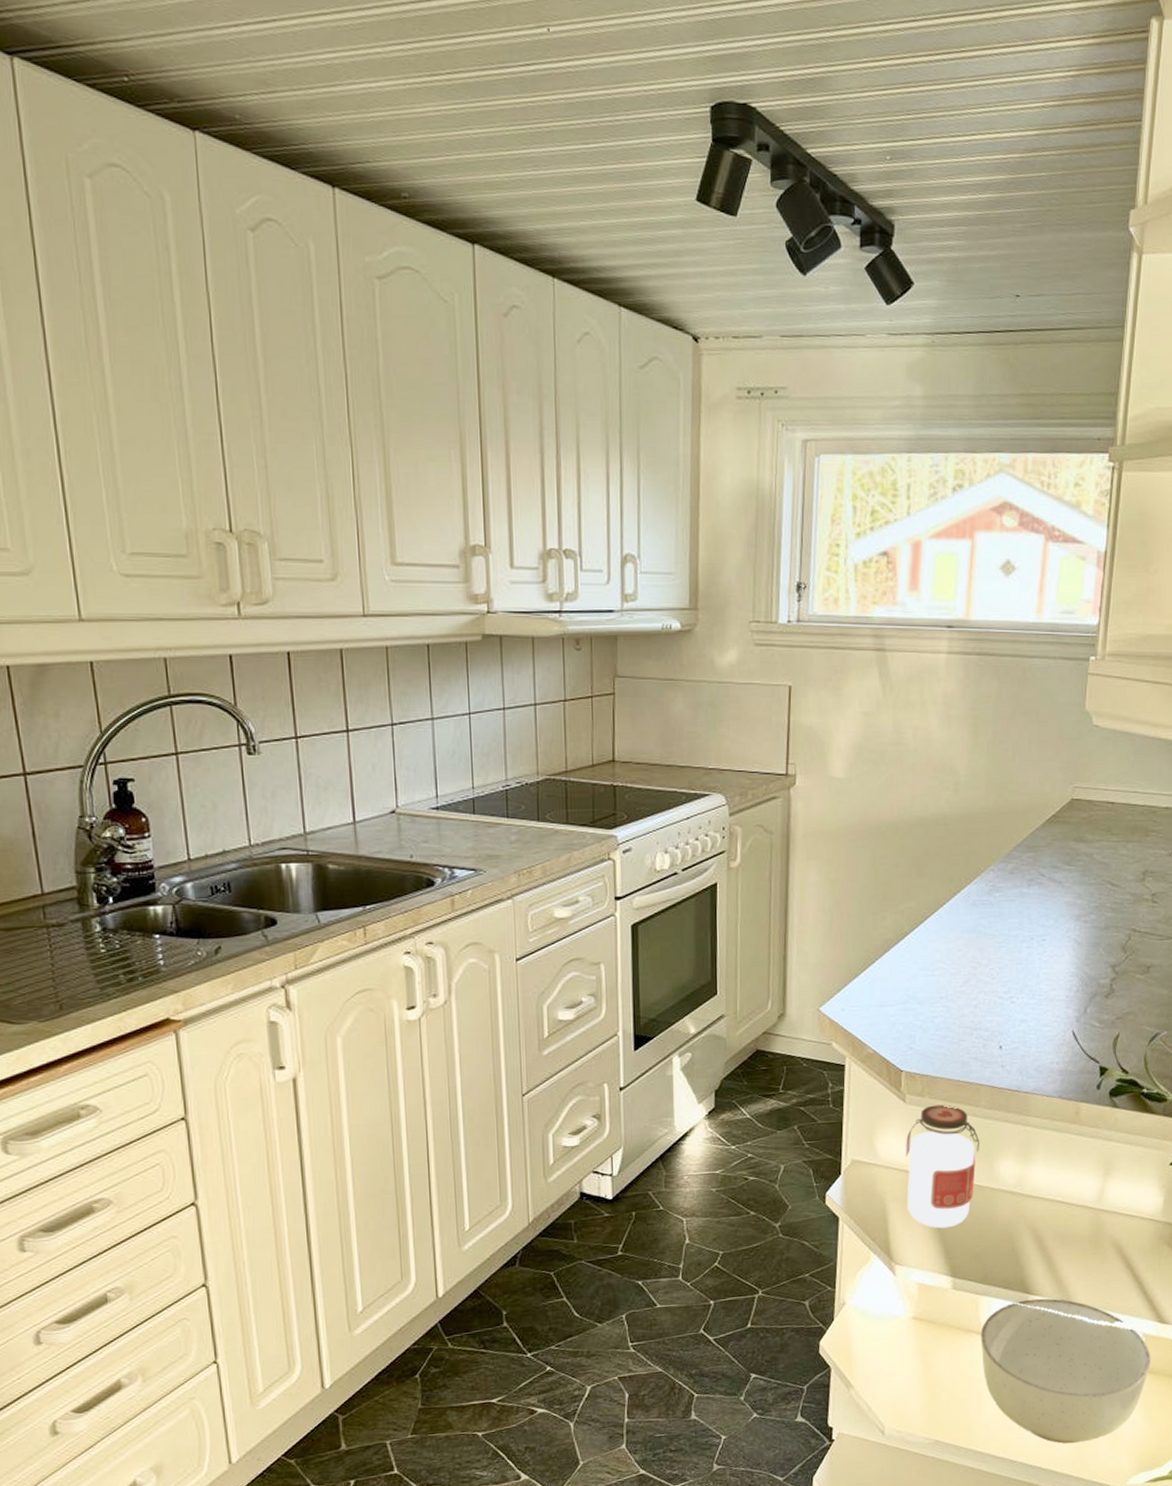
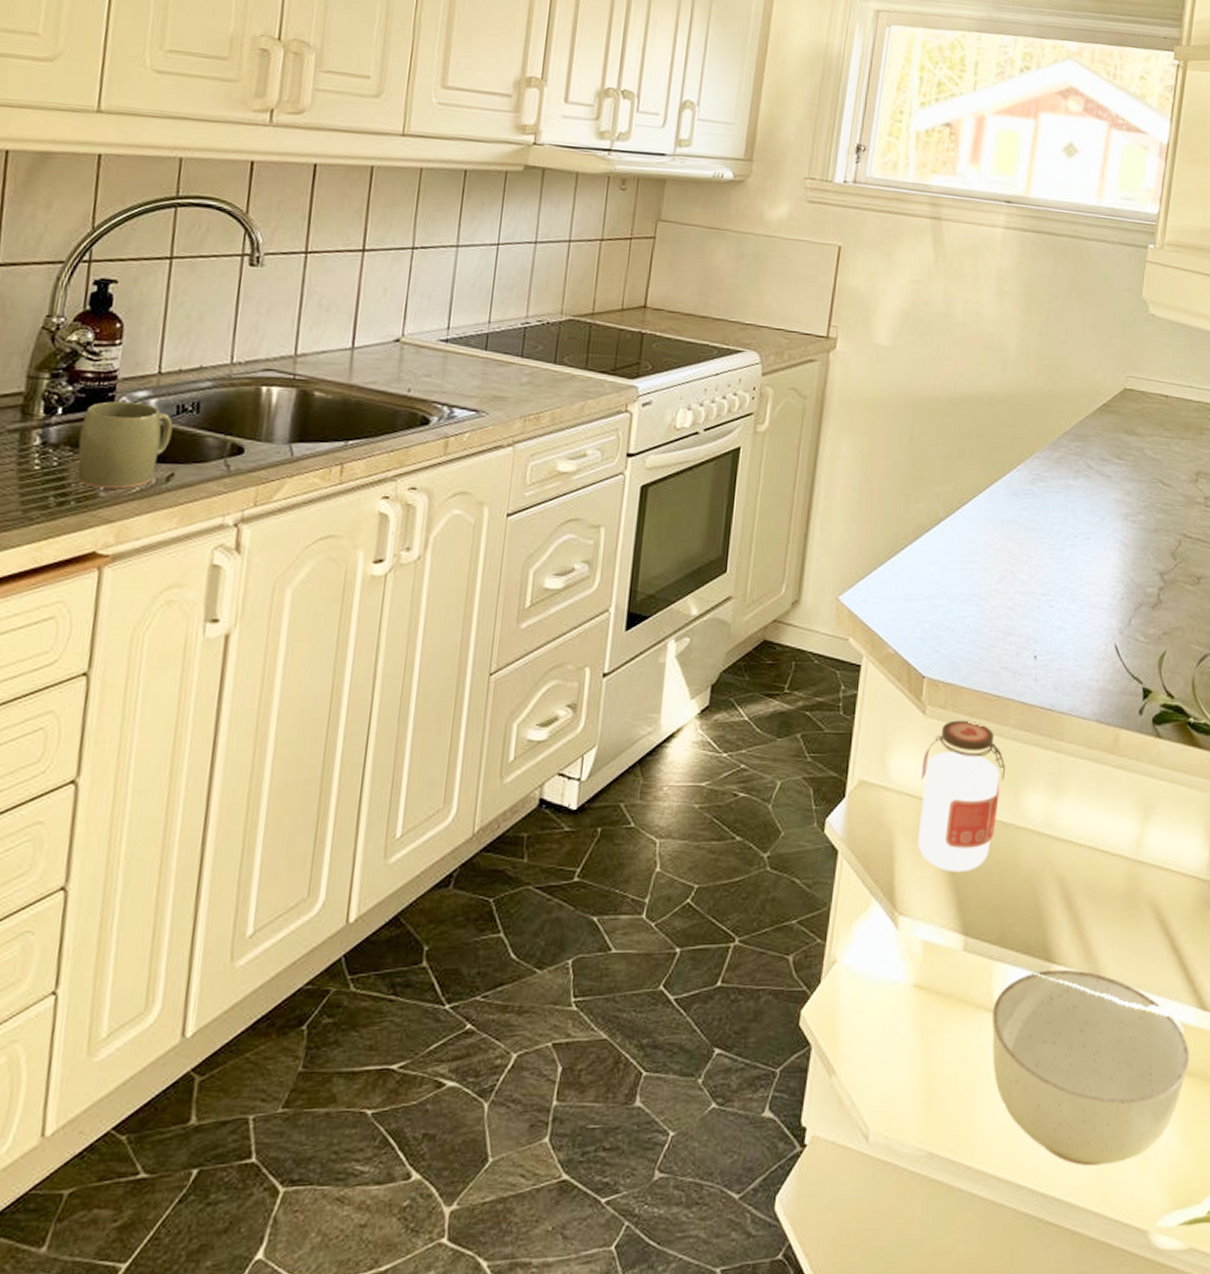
mug: none [132,887,212,965] -> present [77,401,173,489]

